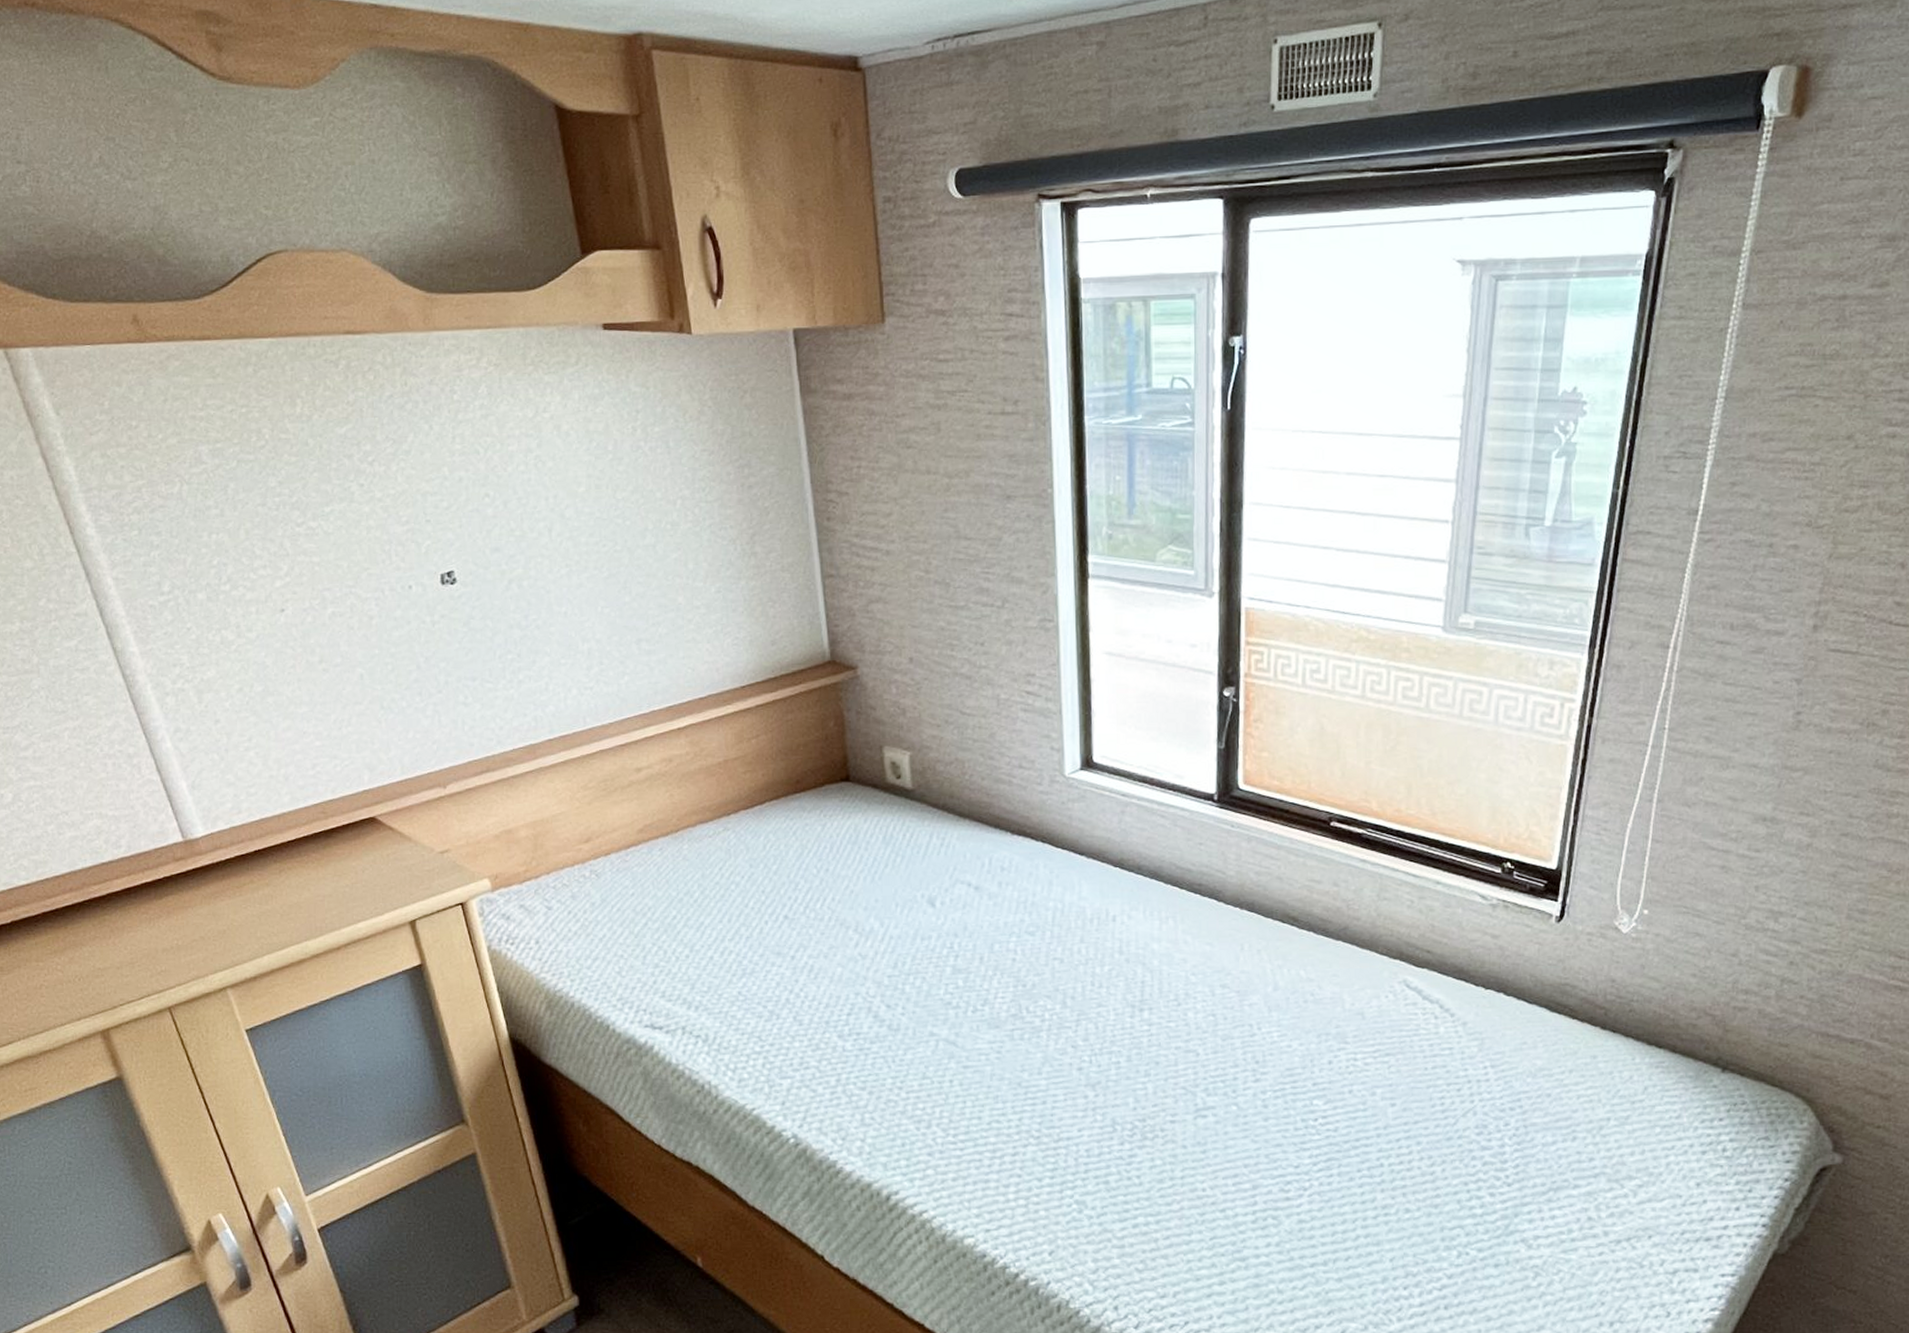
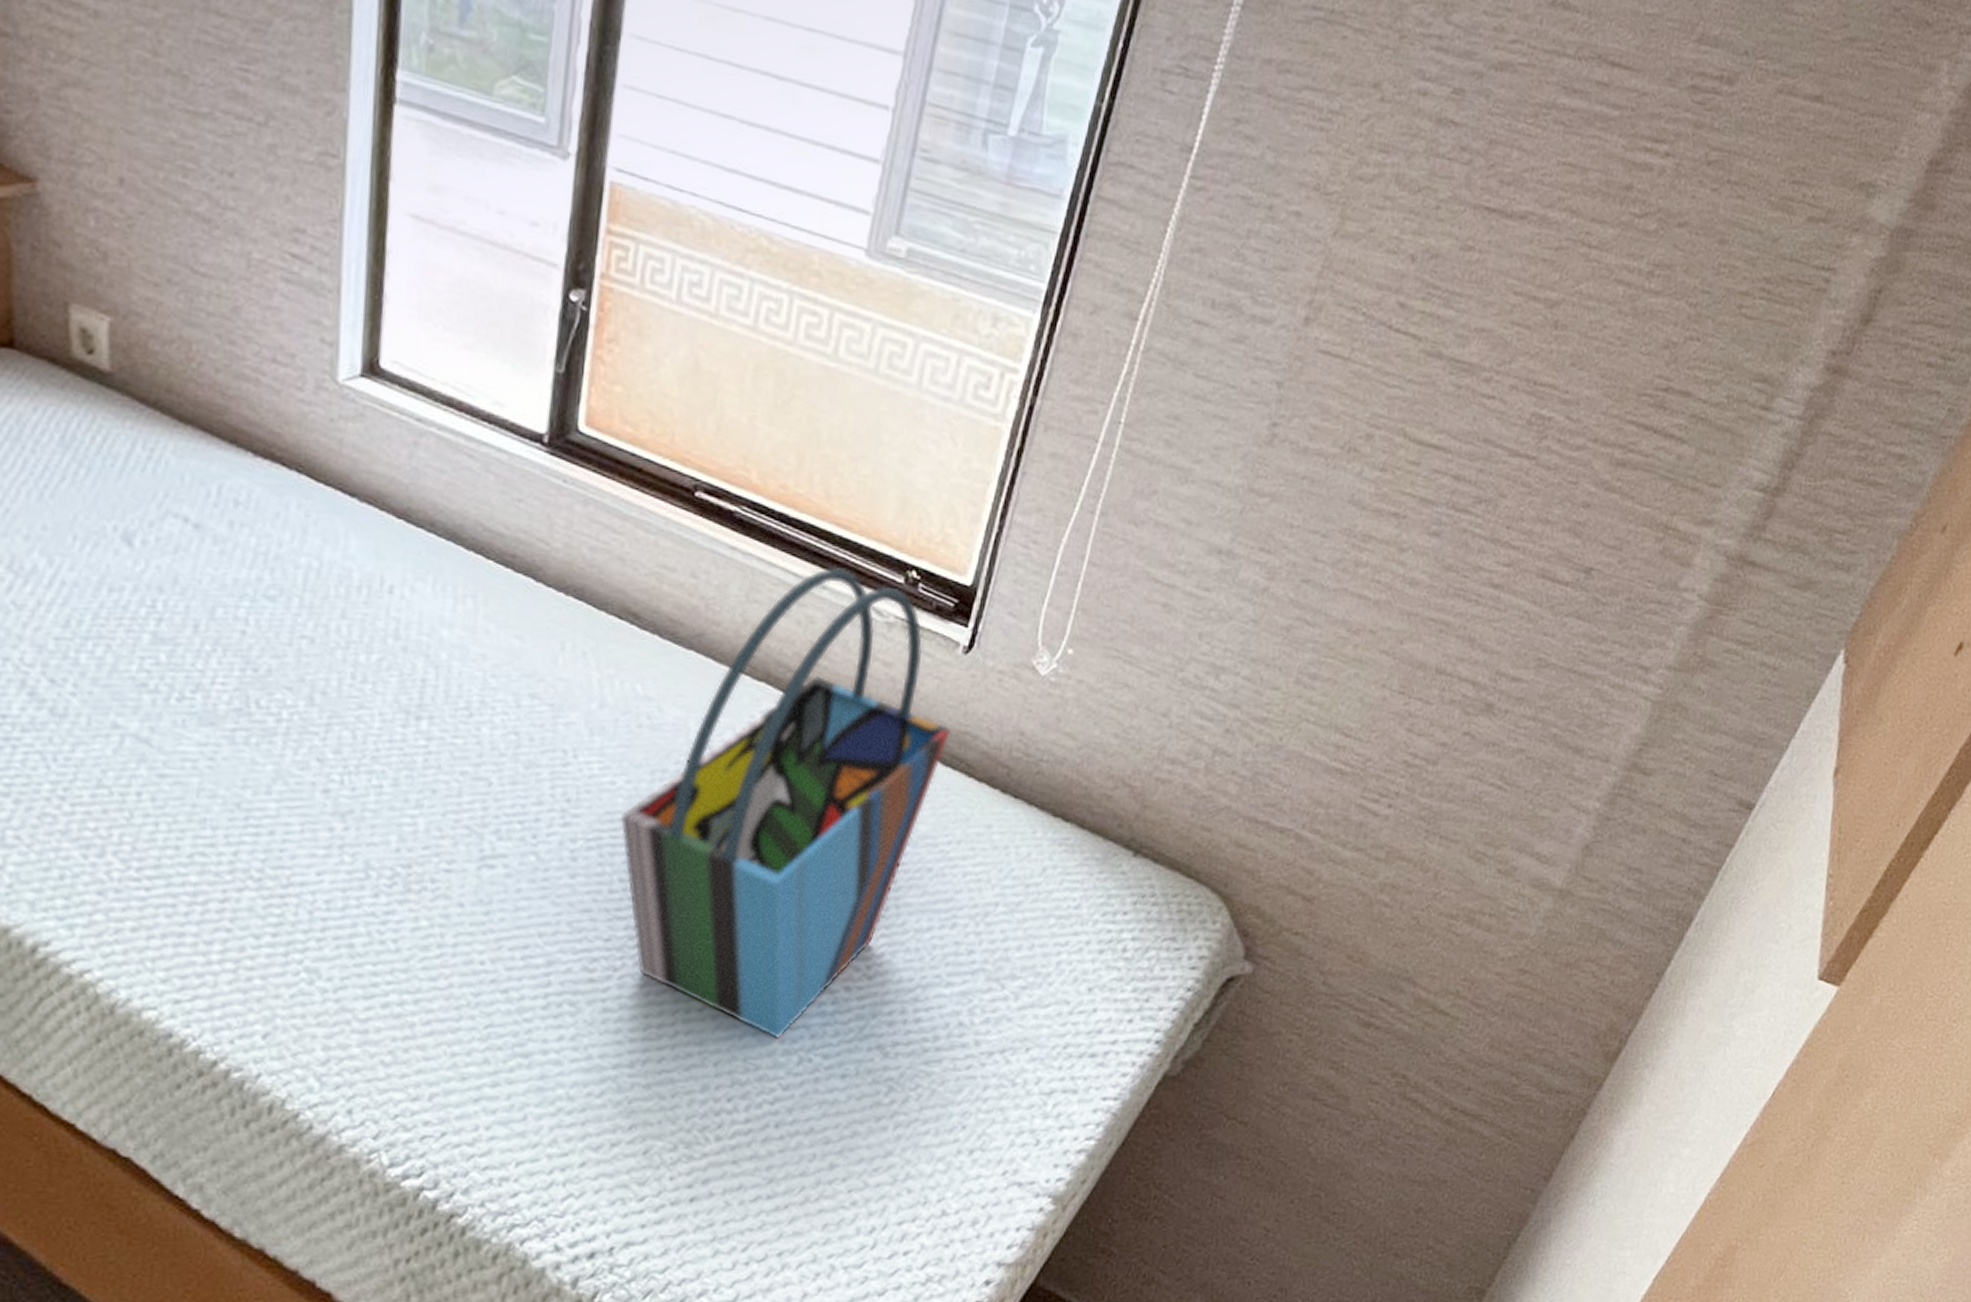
tote bag: none [1297,866,1554,1238] -> present [619,566,952,1040]

